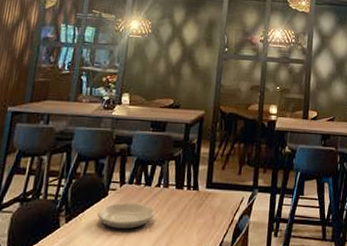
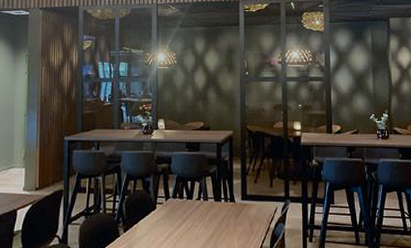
plate: present [97,203,155,229] -> none [150,214,198,237]

